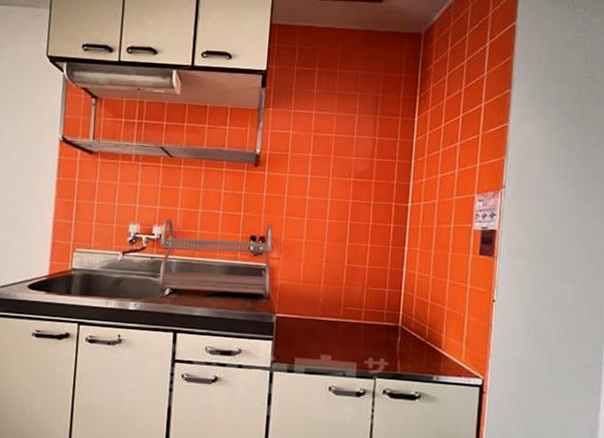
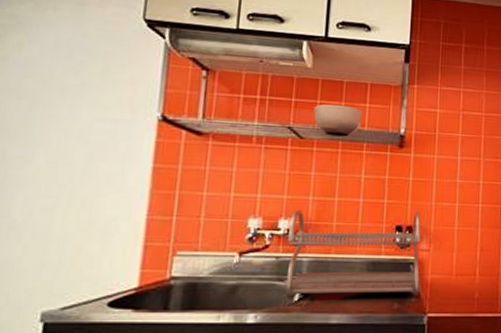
bowl: none [181,126,224,156] -> present [313,103,364,137]

